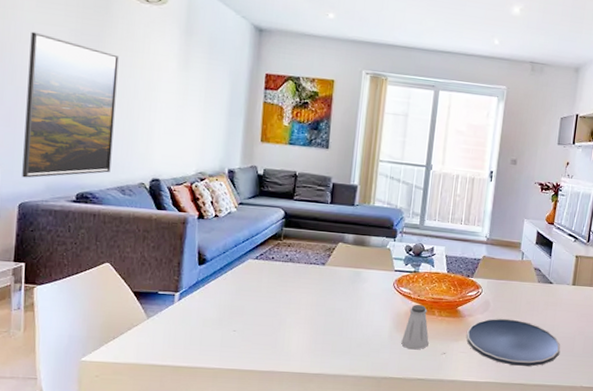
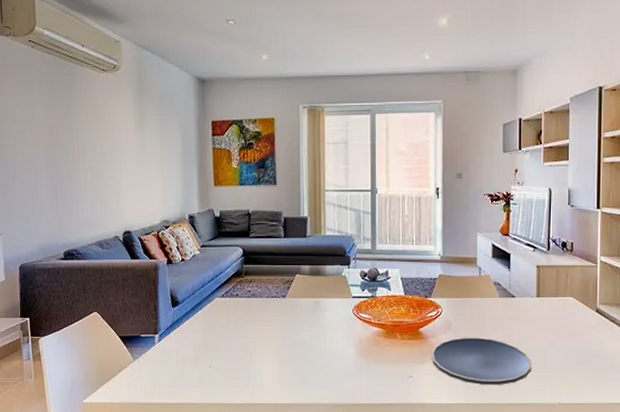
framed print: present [22,31,119,178] -> none [14,112,89,242]
saltshaker: present [401,305,429,350] -> none [367,330,394,375]

